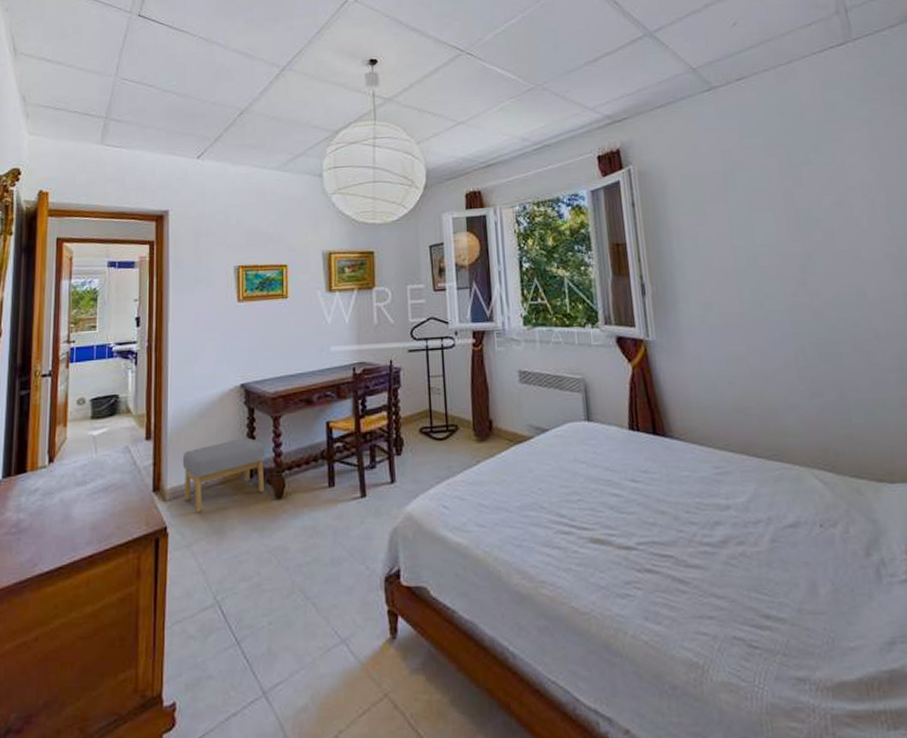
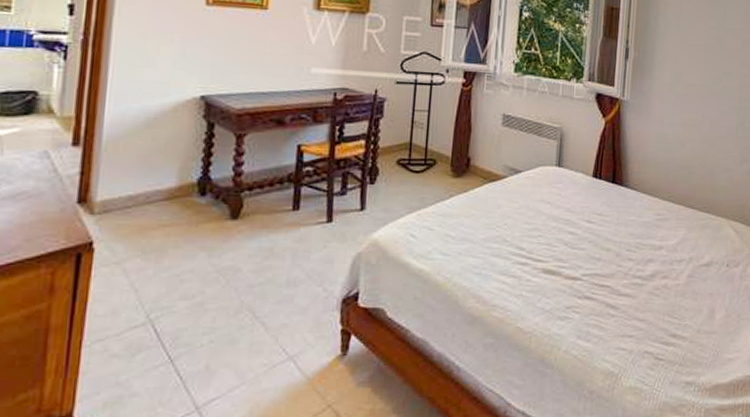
footstool: present [182,438,265,512] -> none [118,154,223,227]

